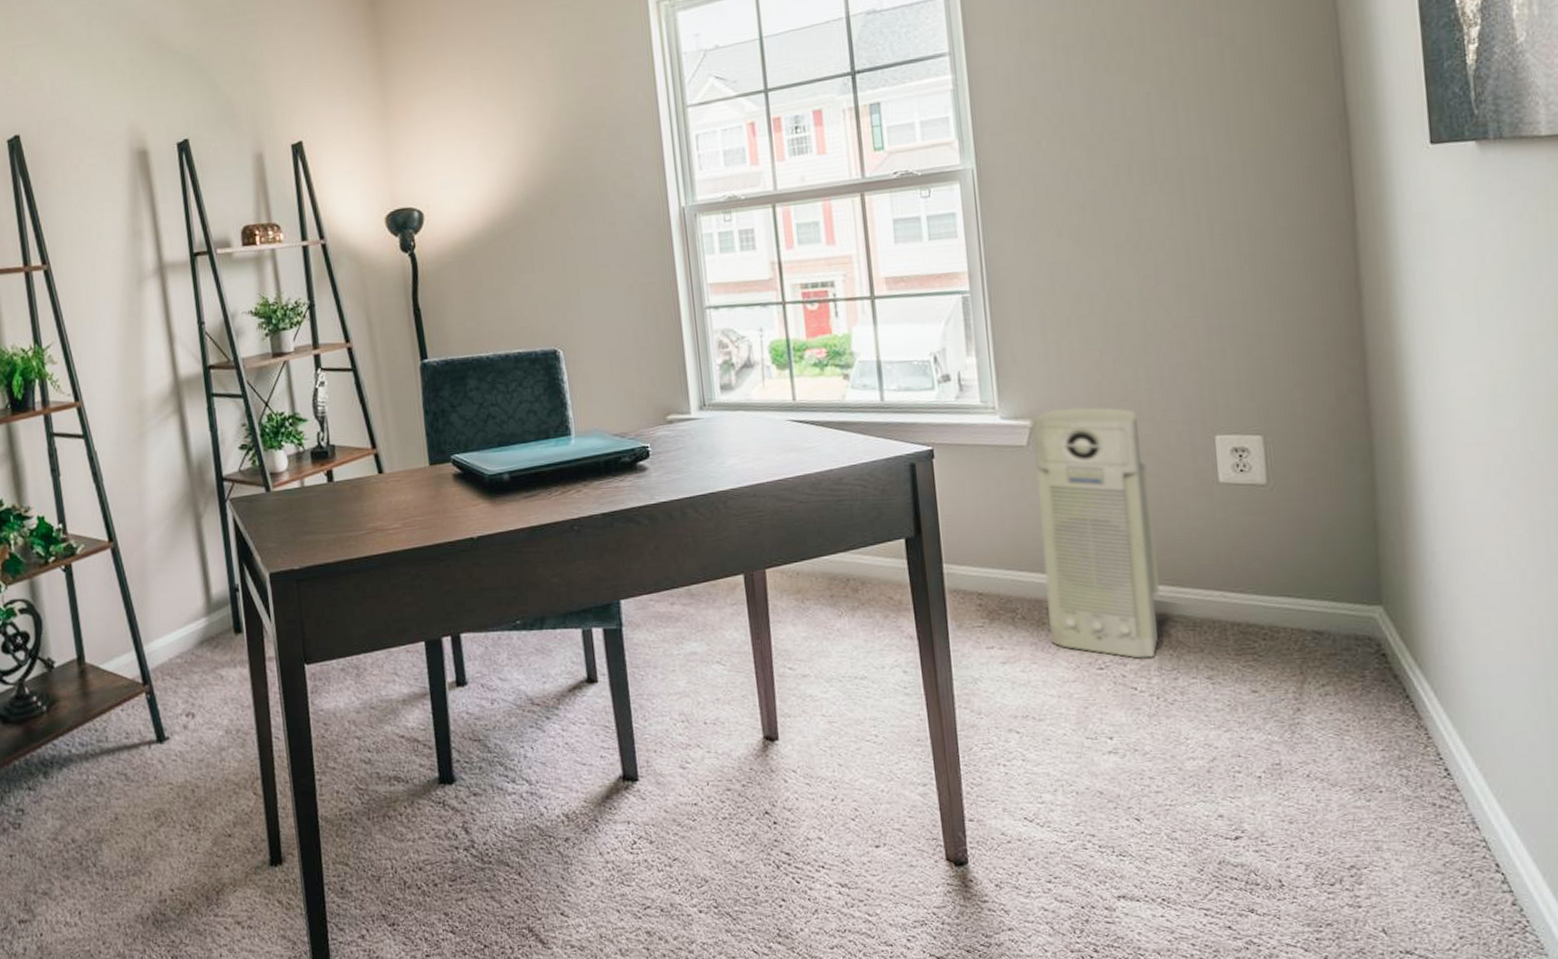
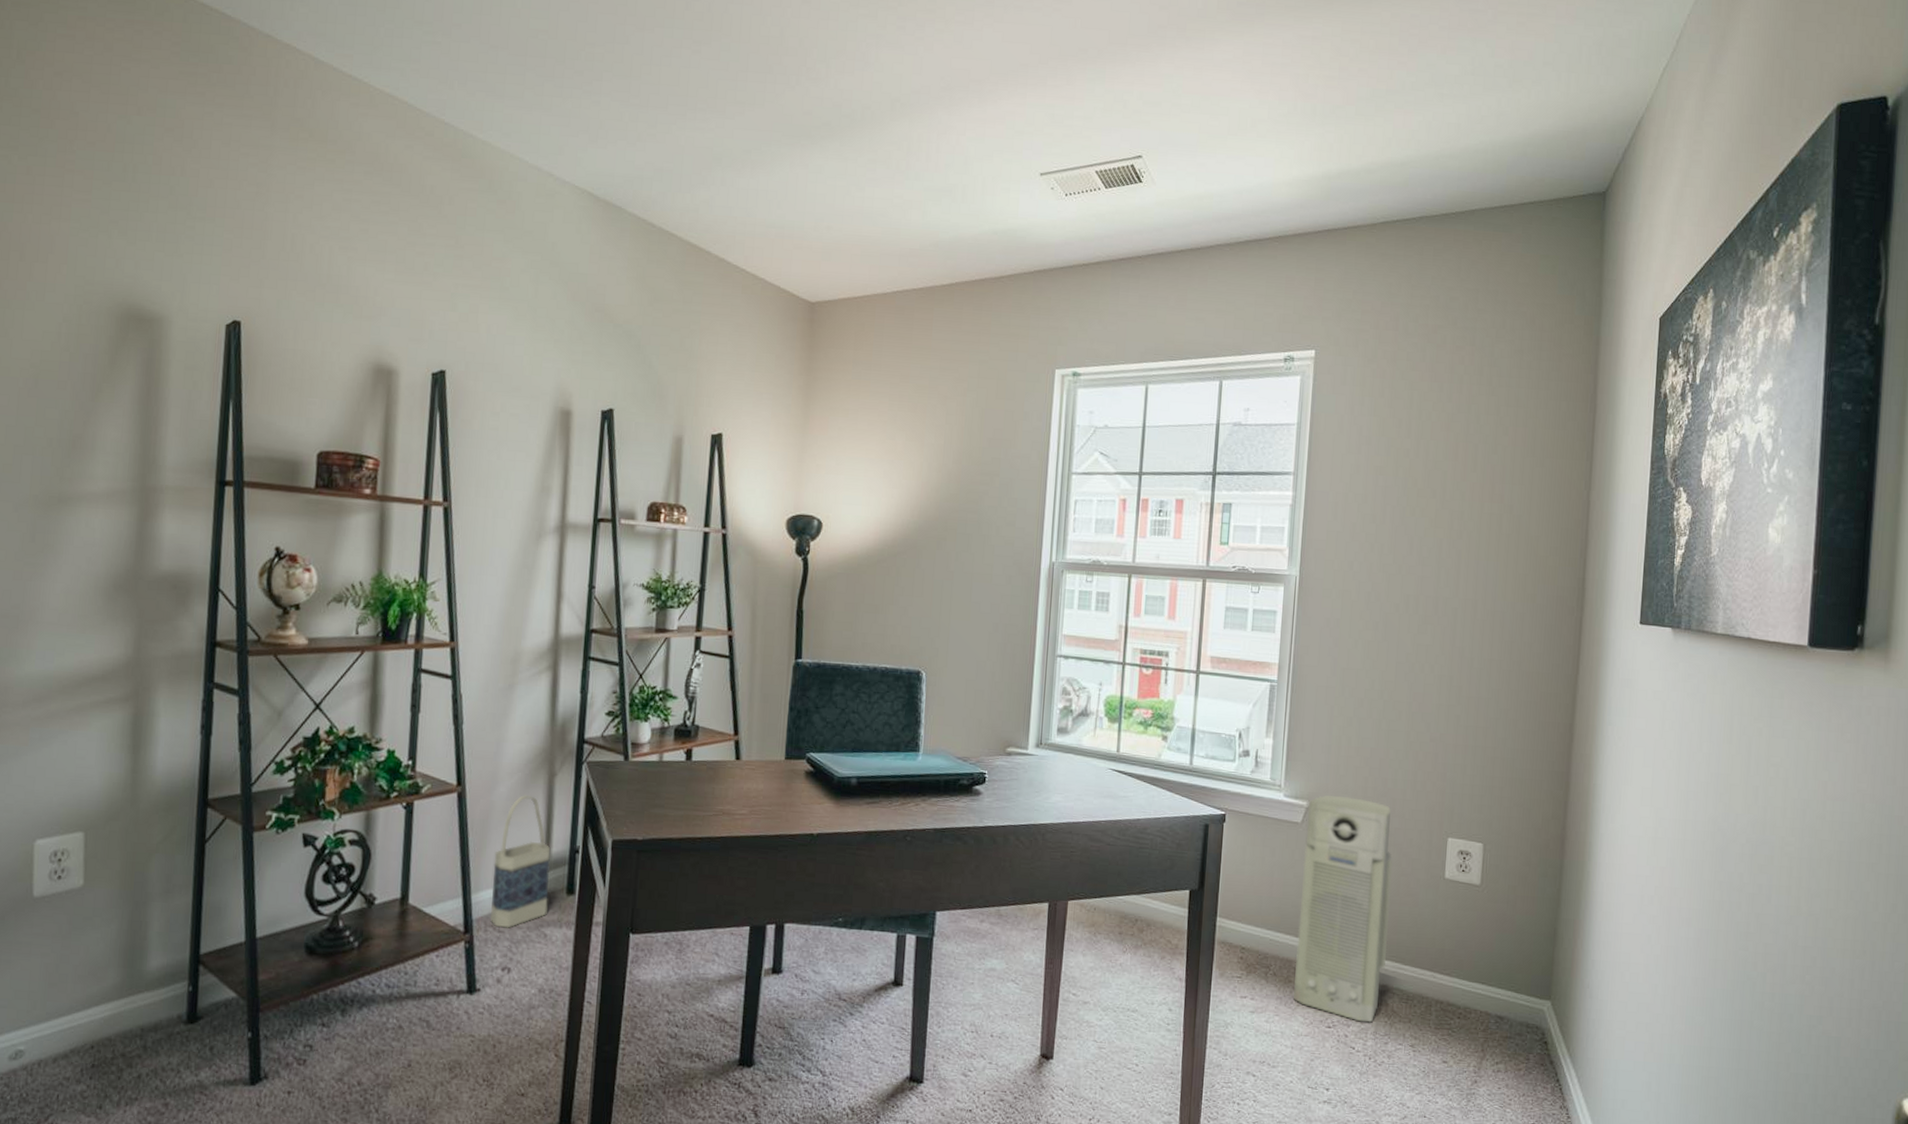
bag: none [157,540,219,675] -> present [490,794,551,928]

